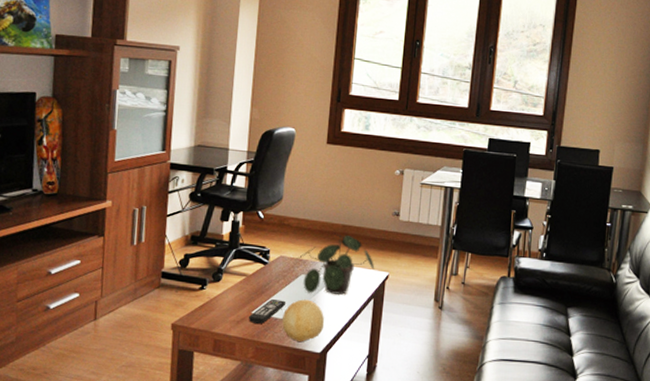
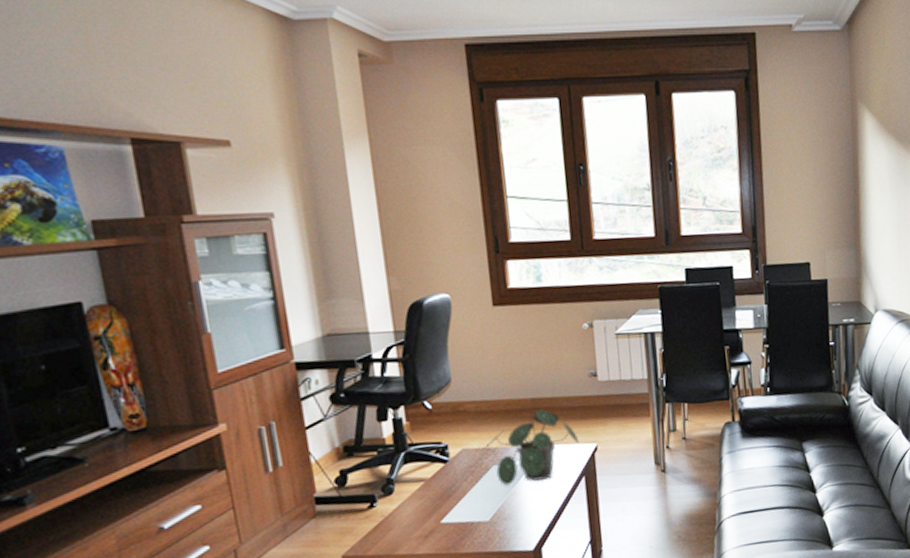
remote control: present [249,299,285,324] -> none [438,500,480,534]
decorative ball: present [282,299,325,343] -> none [480,493,532,544]

